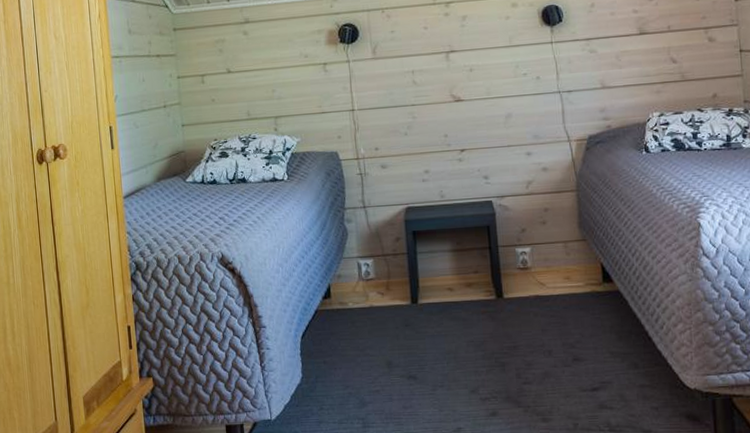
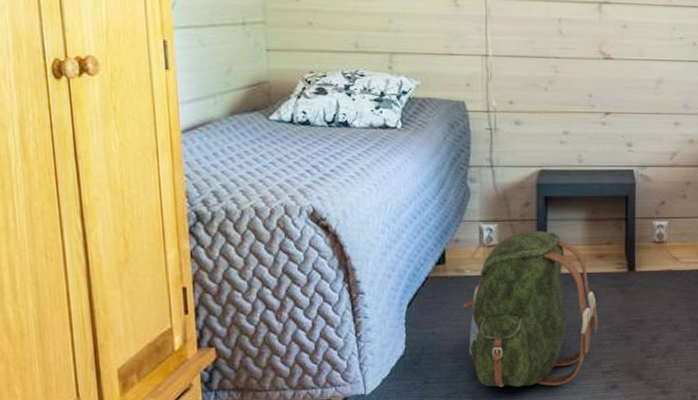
backpack: none [348,263,473,414] -> present [462,230,598,388]

